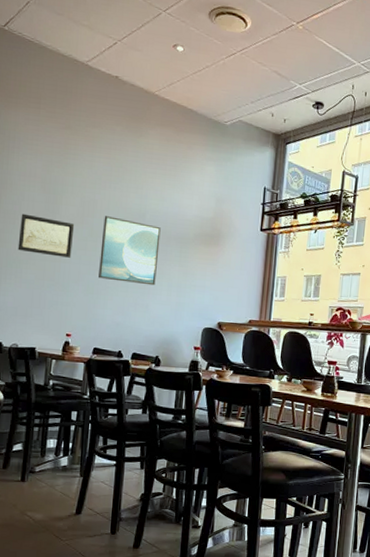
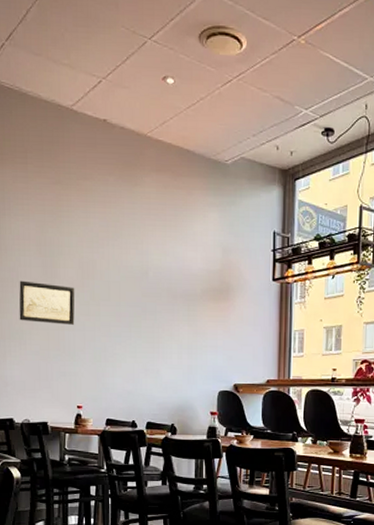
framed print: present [98,216,161,286] -> none [104,276,166,349]

